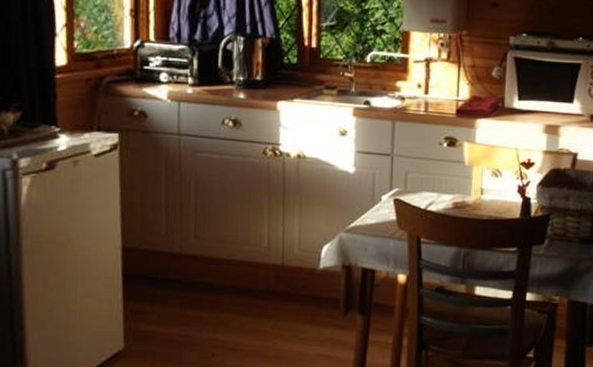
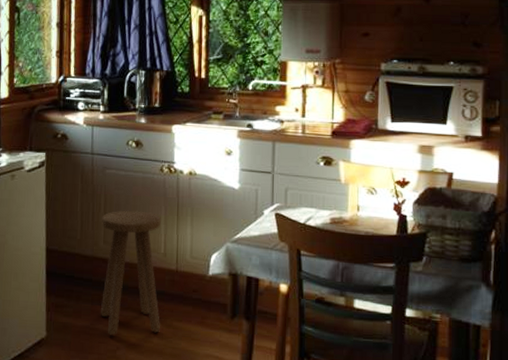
stool: none [192,199,265,342] -> present [101,210,161,336]

